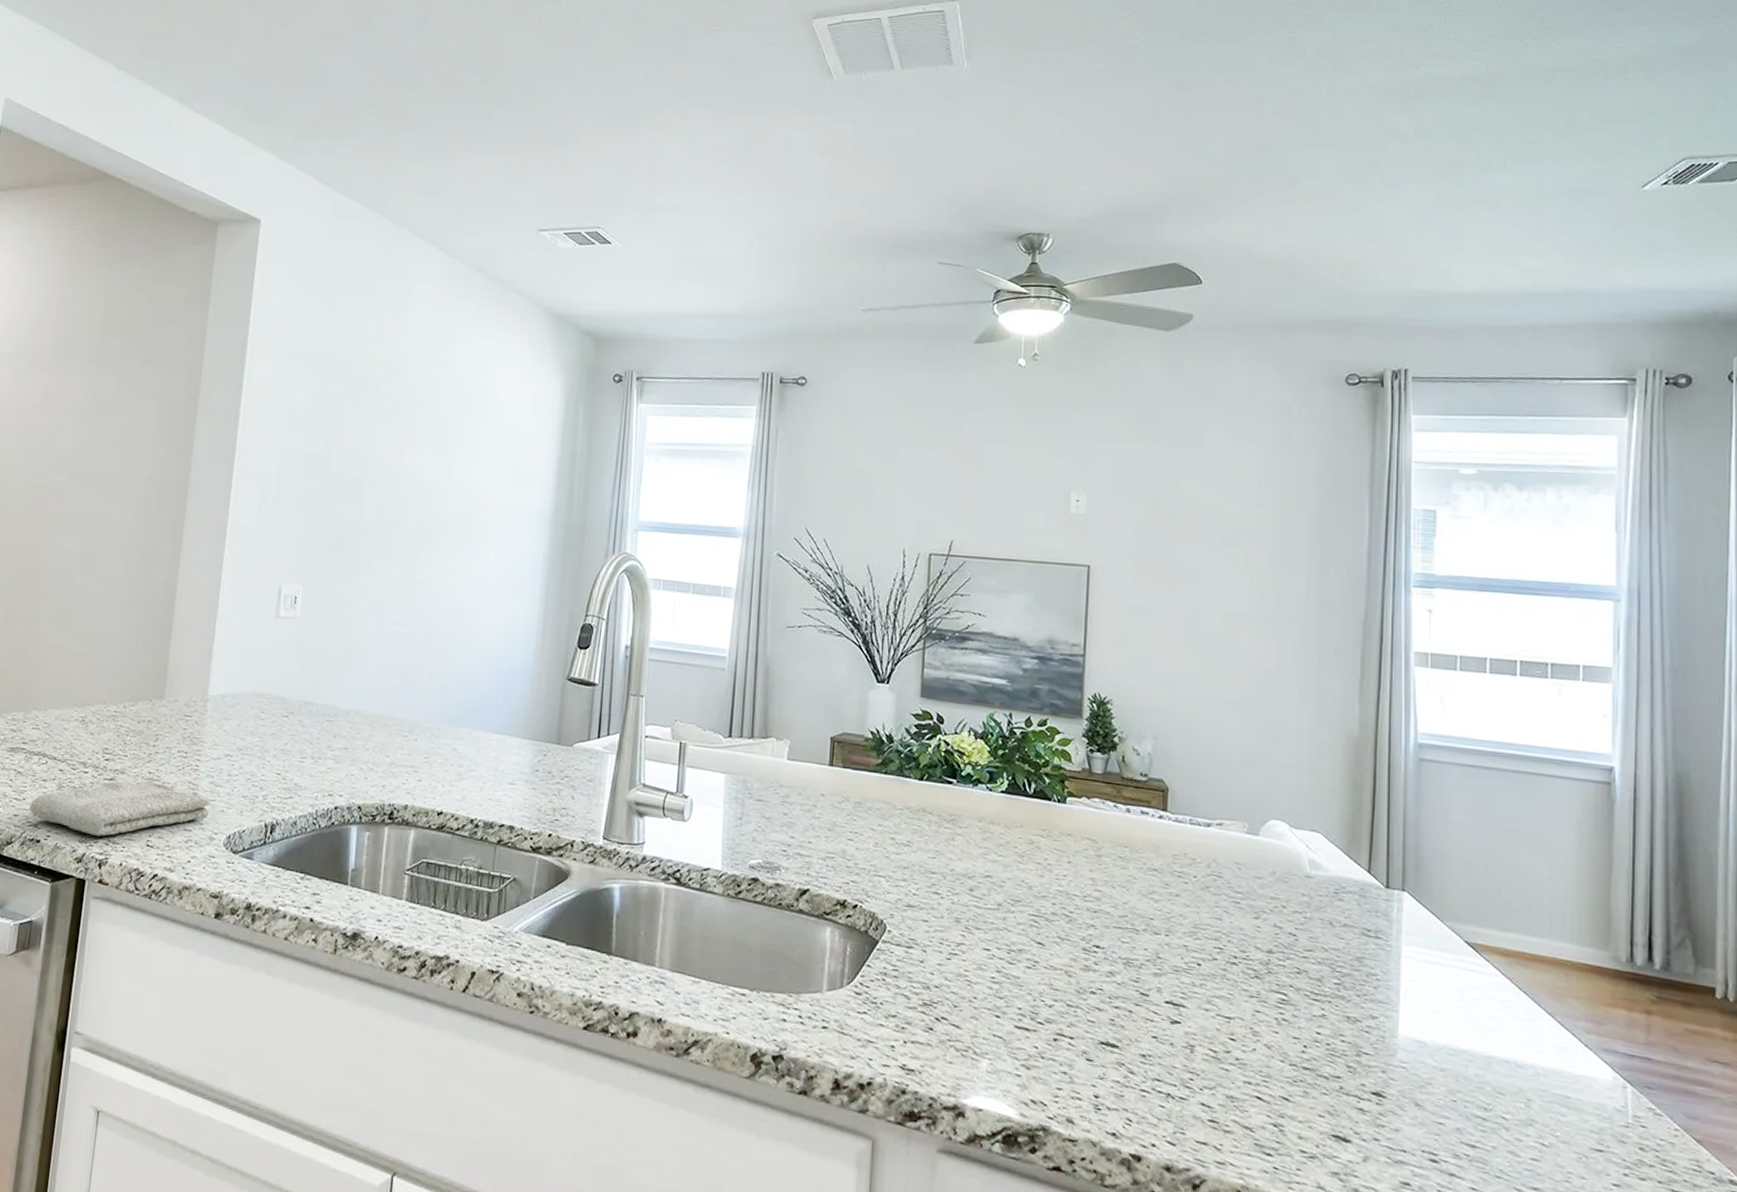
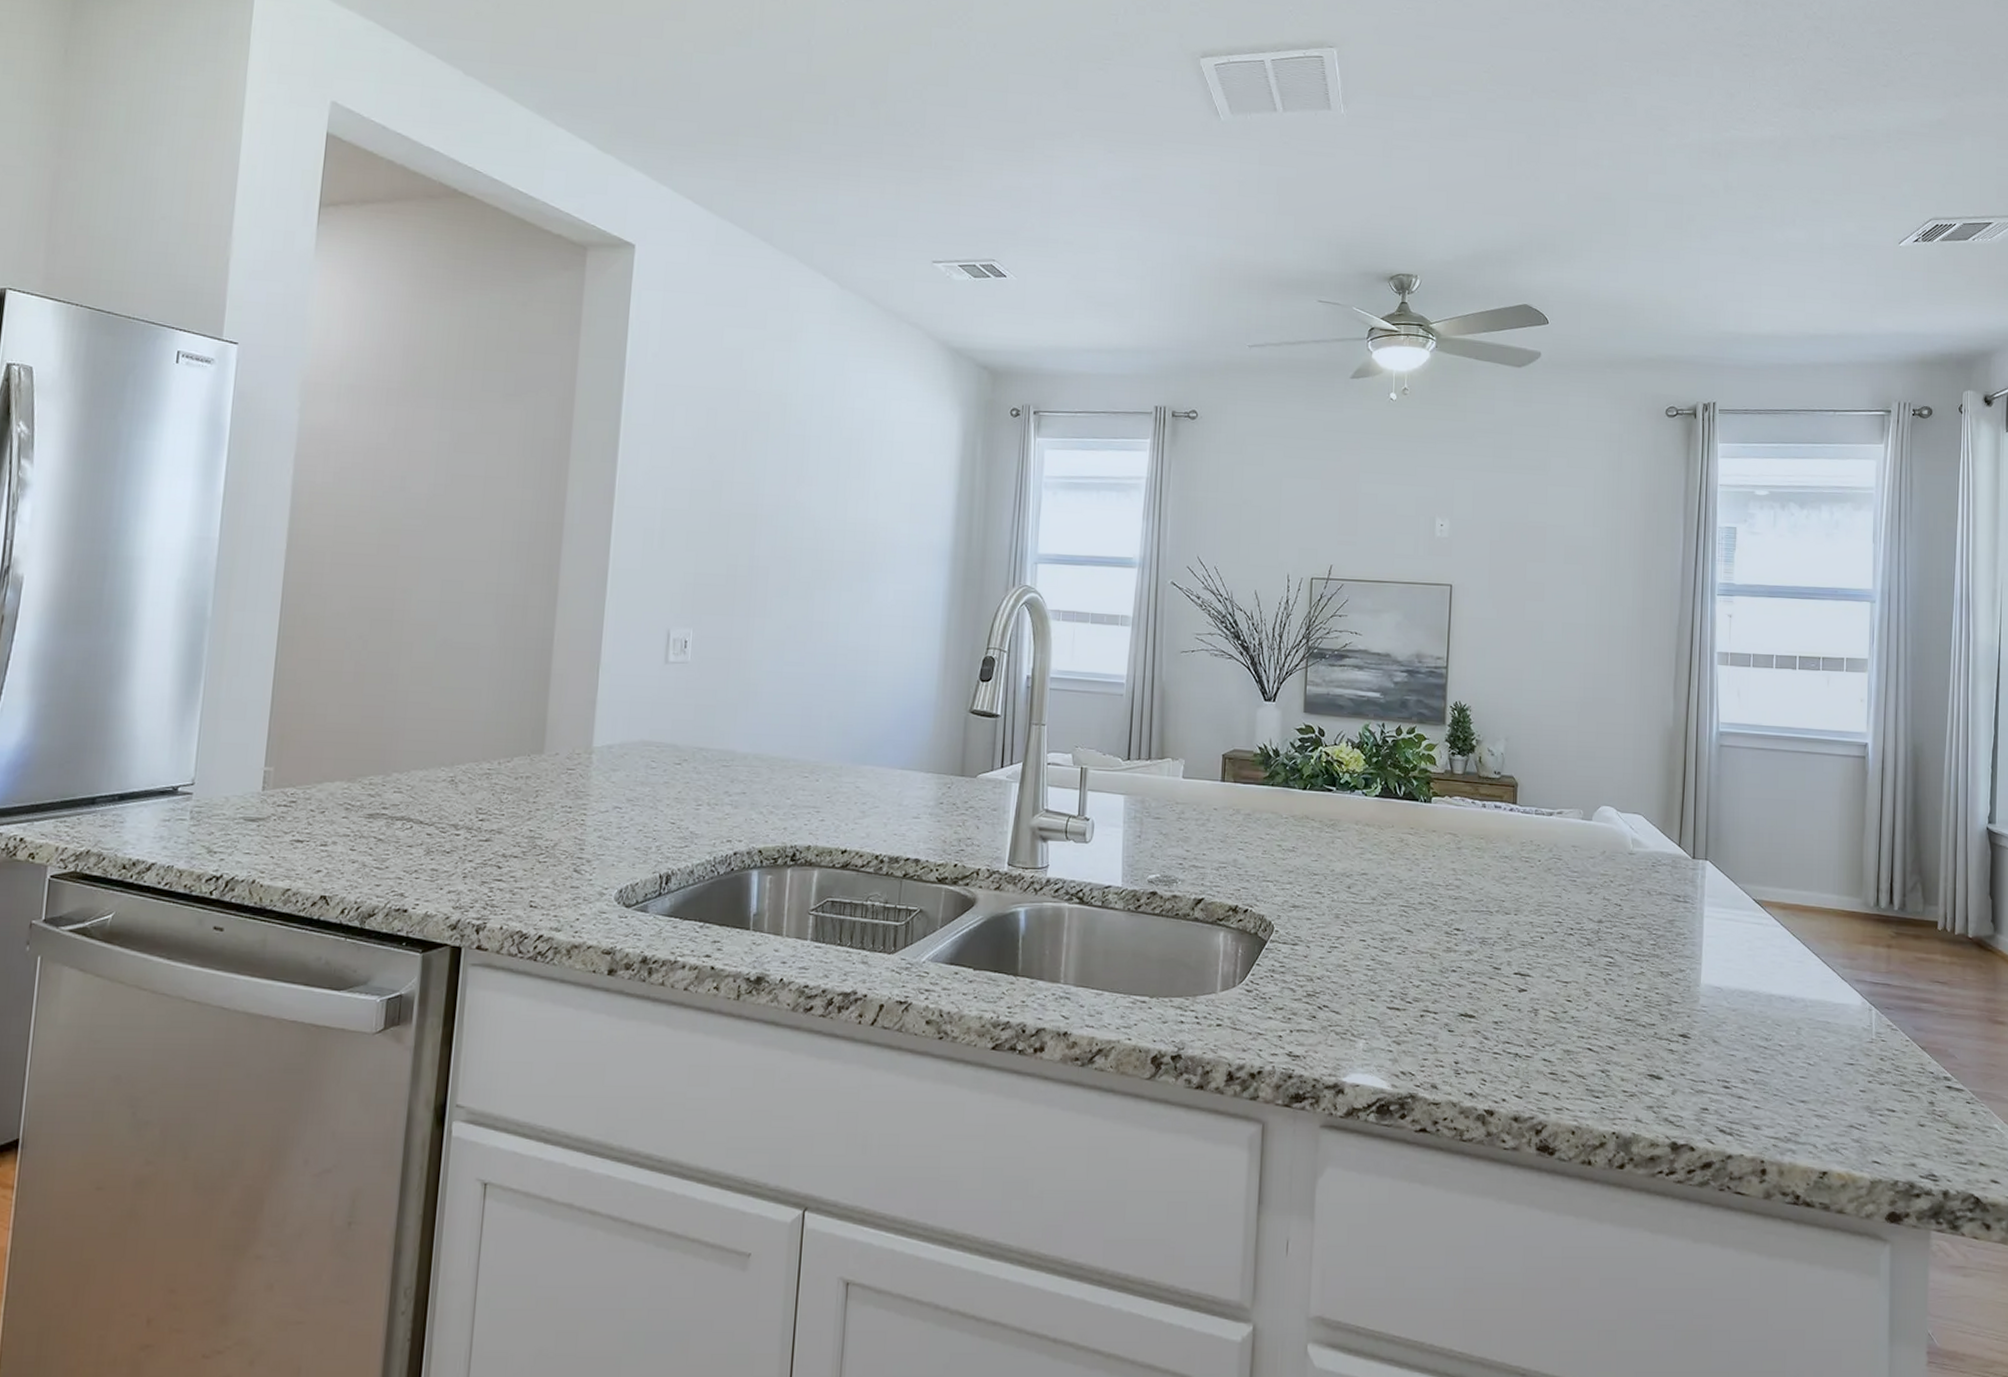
washcloth: present [29,780,209,837] -> none [393,839,598,901]

